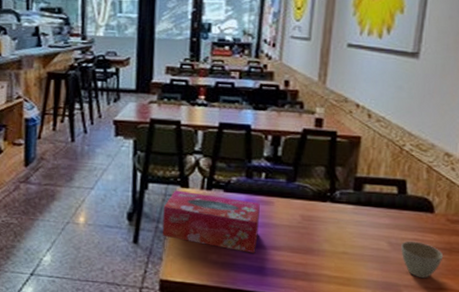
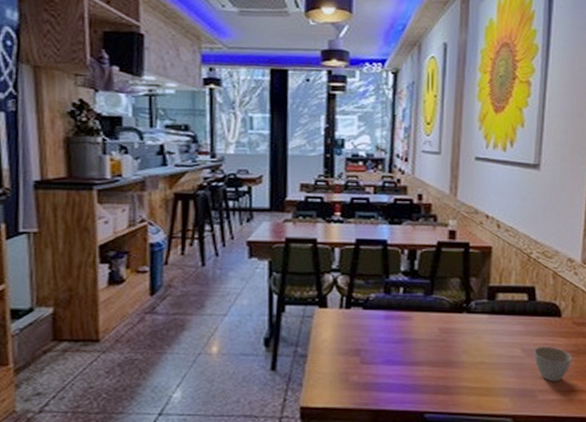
tissue box: present [162,190,260,253] -> none [301,311,399,371]

